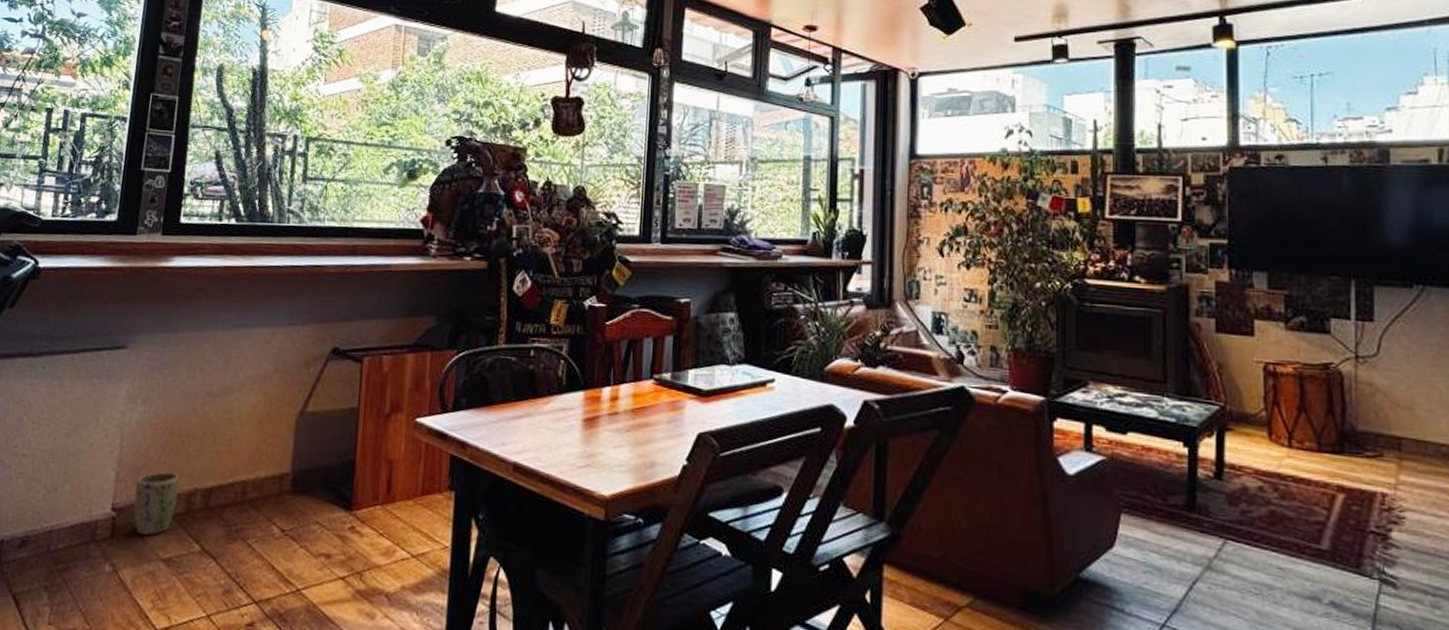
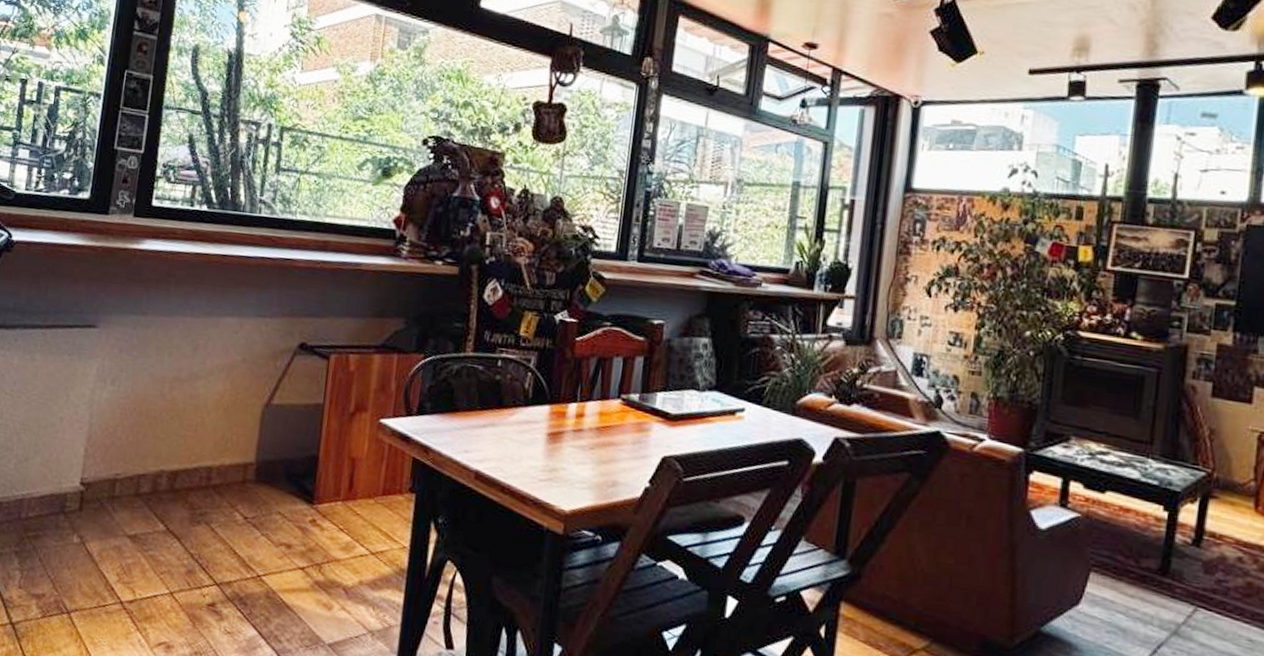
plant pot: present [133,472,179,536] -> none [101,451,146,512]

